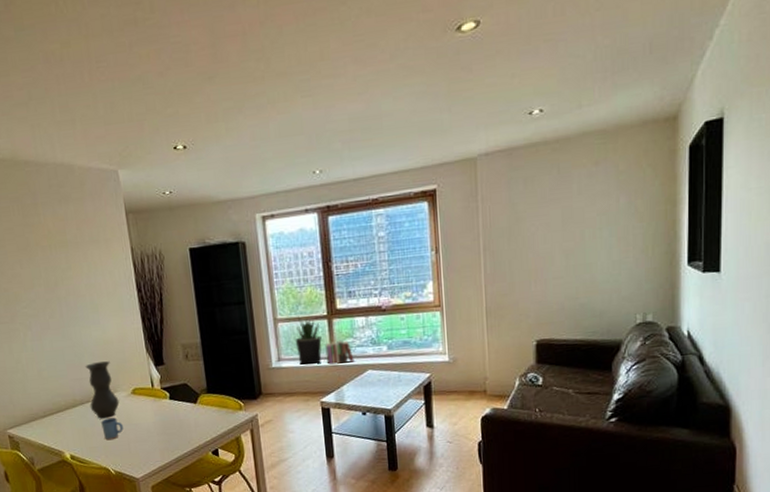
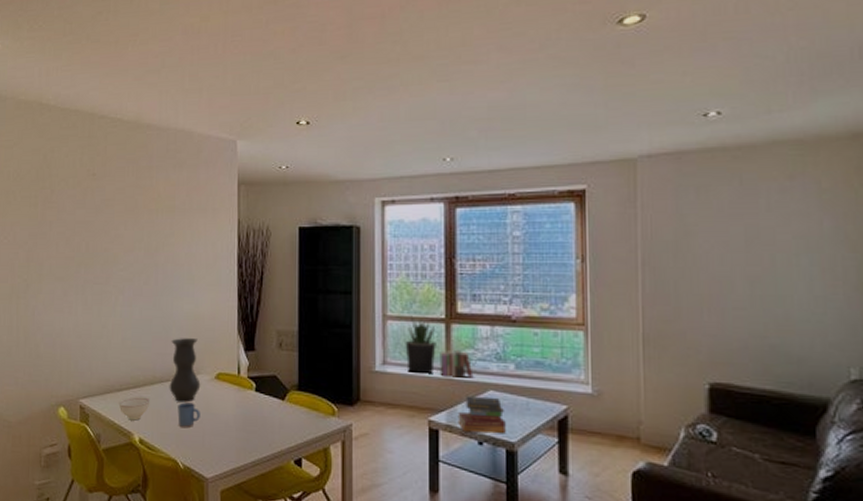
bowl: none [45,419,75,441] -> present [118,396,150,421]
books: none [344,375,383,407] -> present [458,395,506,434]

